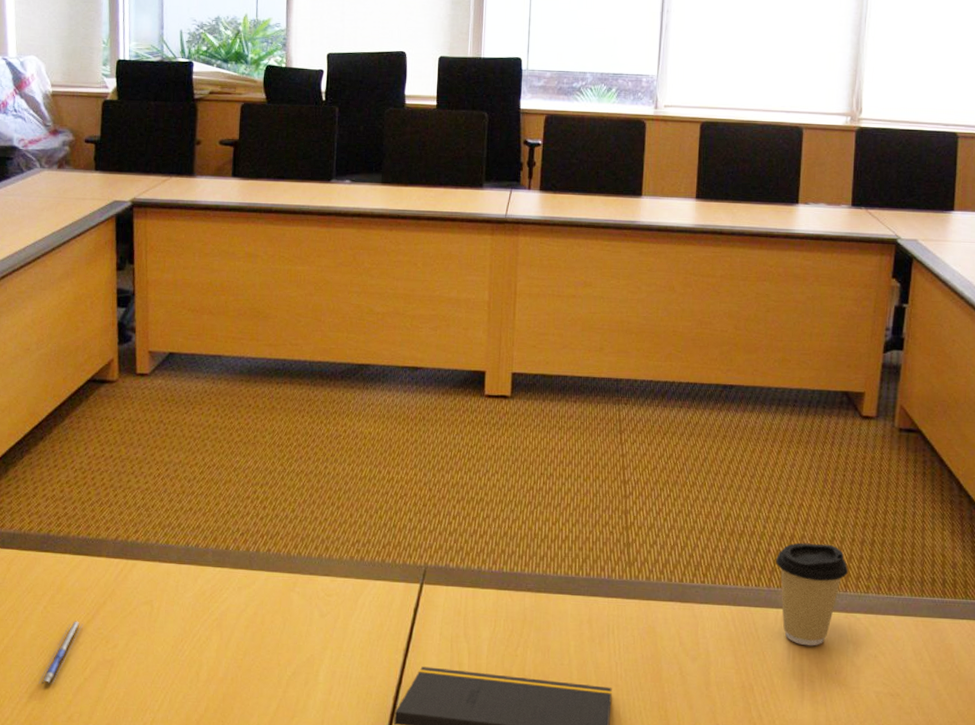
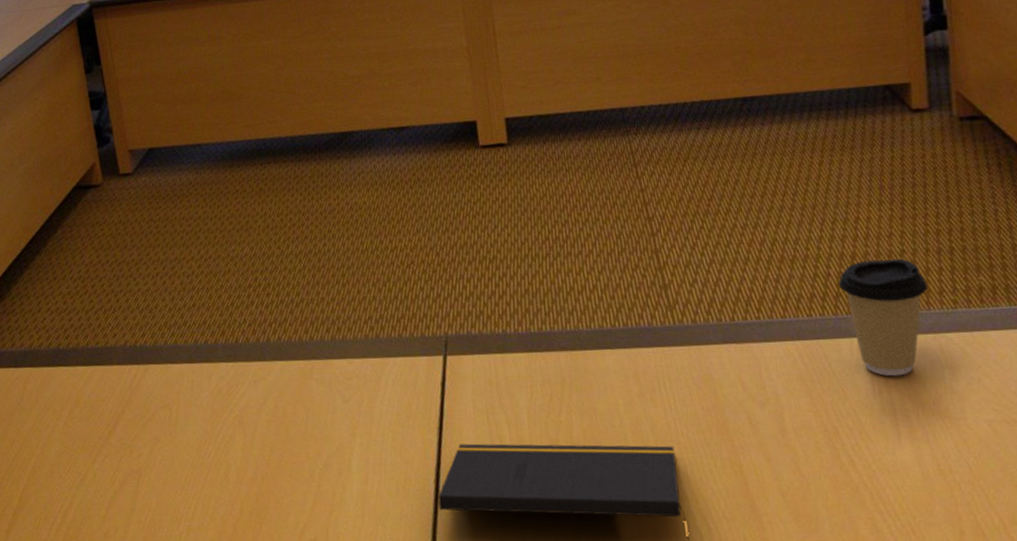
pen: present [38,621,83,684] -> none [70,433,105,502]

